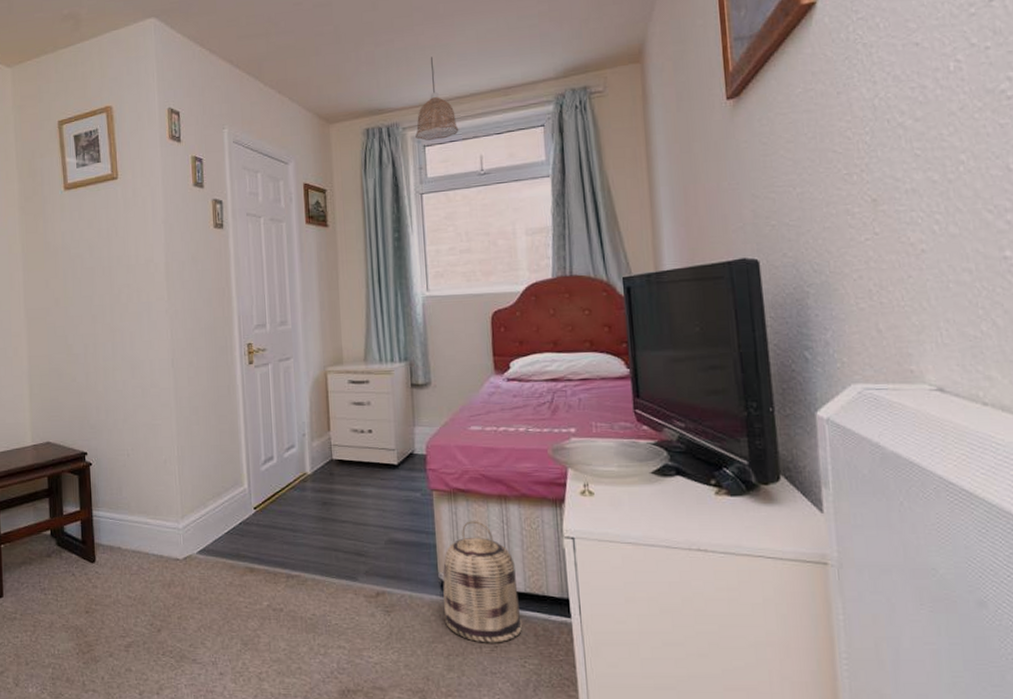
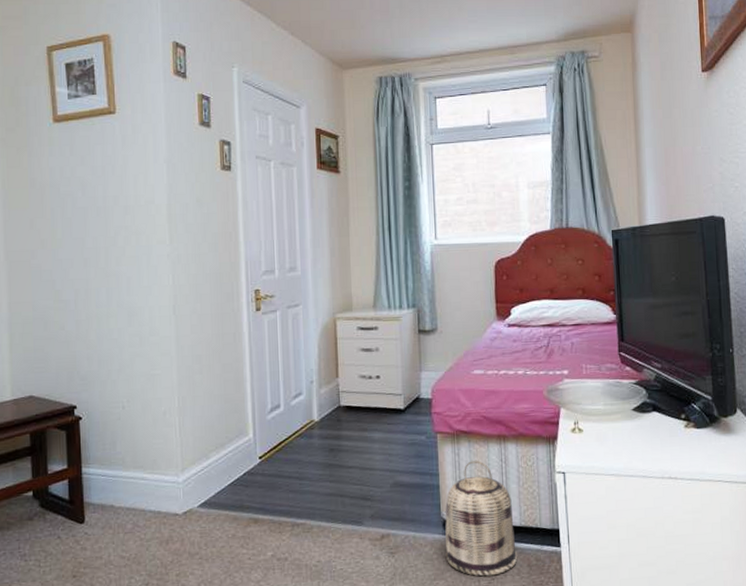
pendant lamp: present [415,57,459,141] -> none [427,11,468,92]

